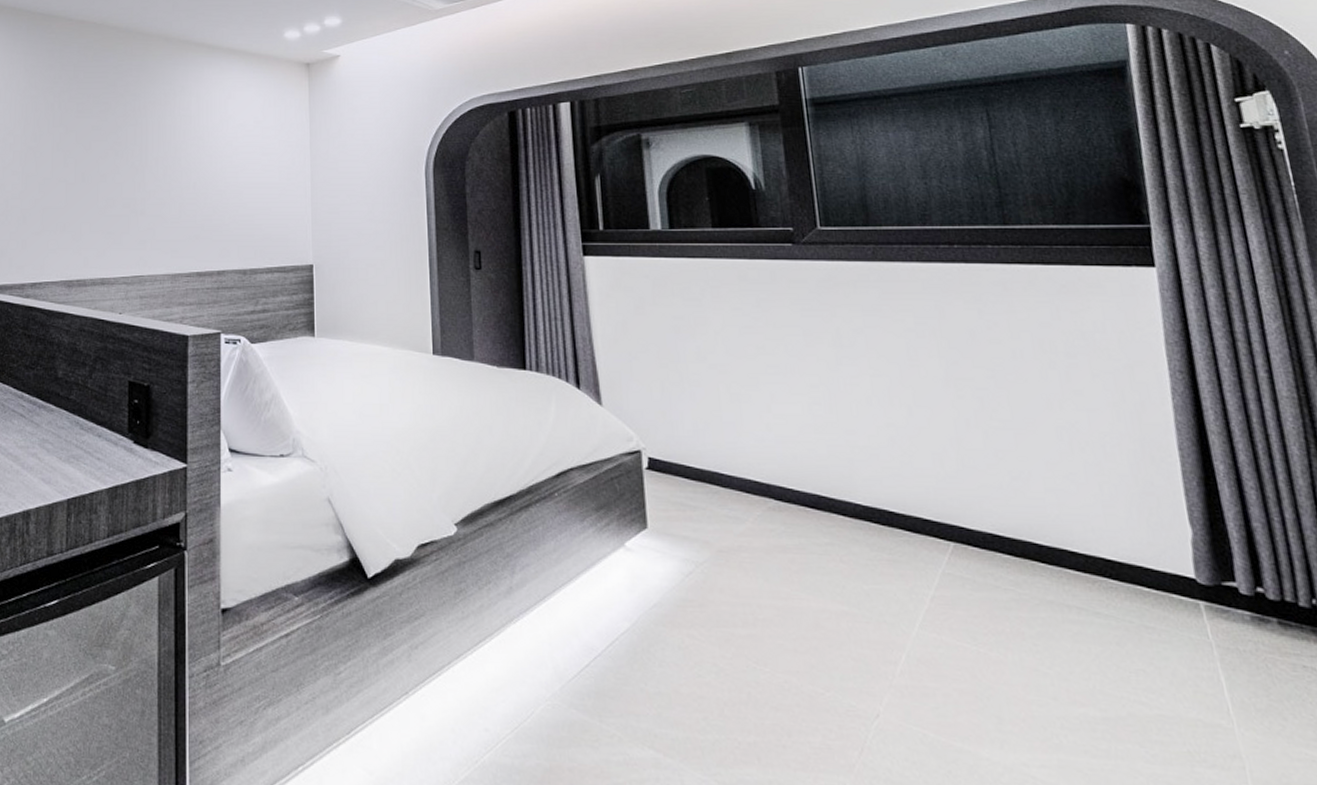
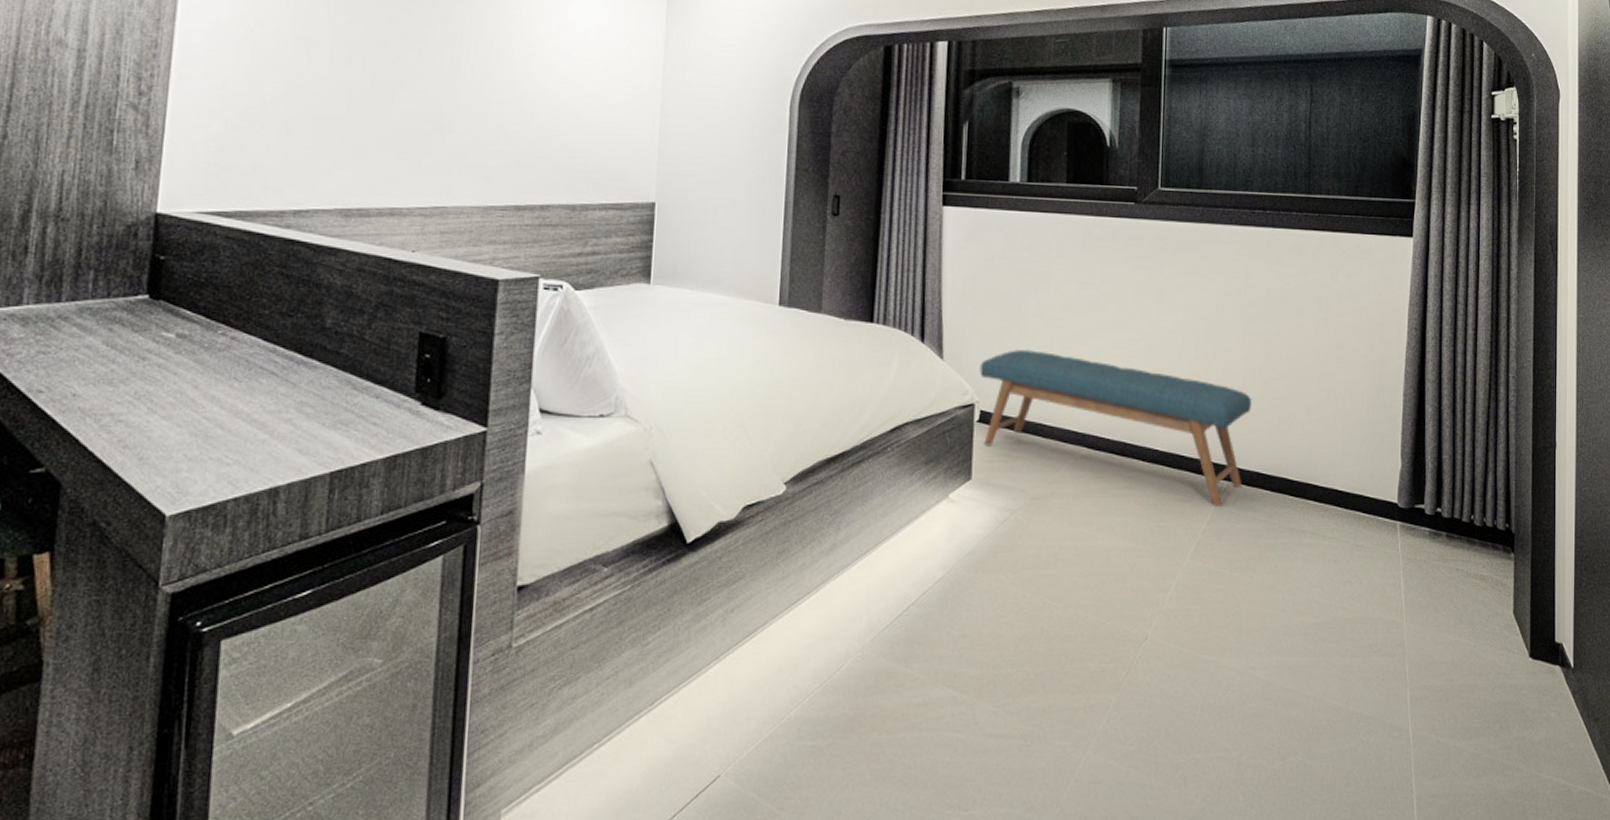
bench: none [642,395,975,573] -> present [980,349,1251,508]

